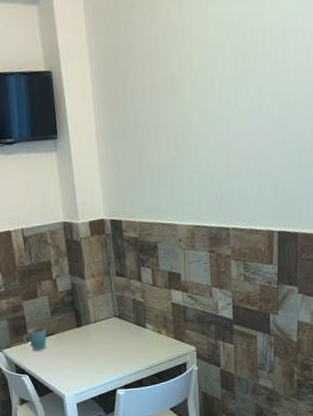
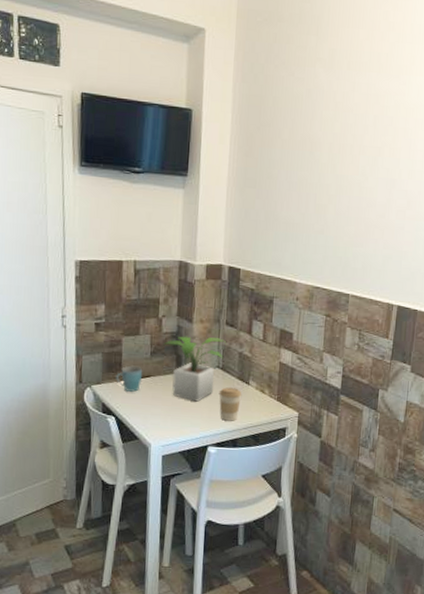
potted plant: none [61,289,120,351] -> present [163,336,227,402]
coffee cup: none [119,333,141,364] -> present [219,387,241,421]

